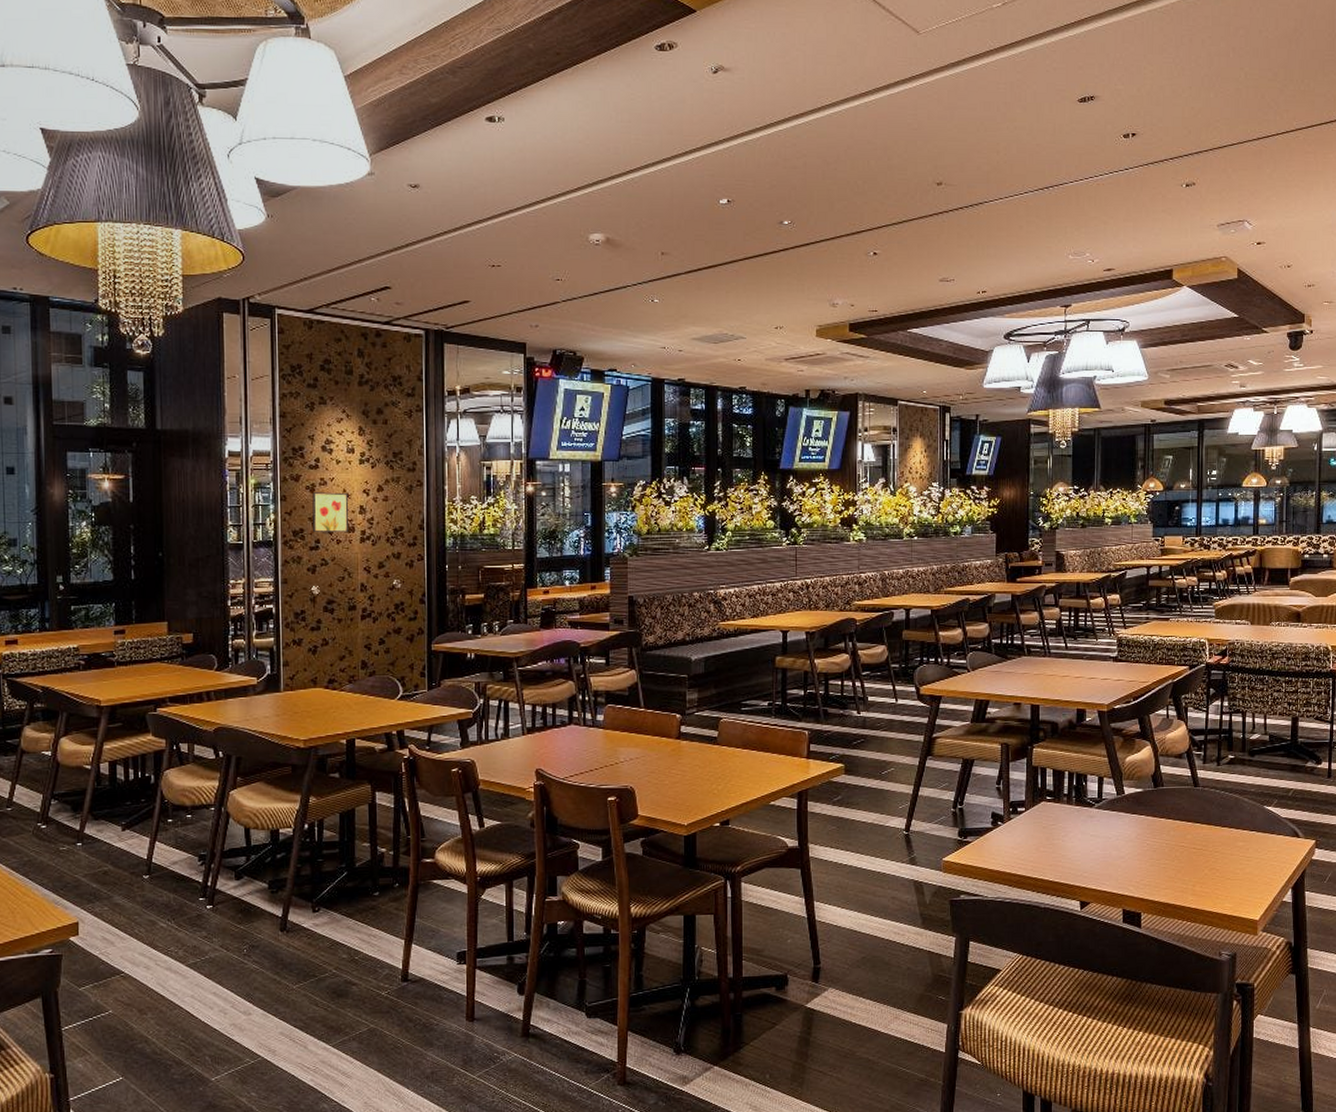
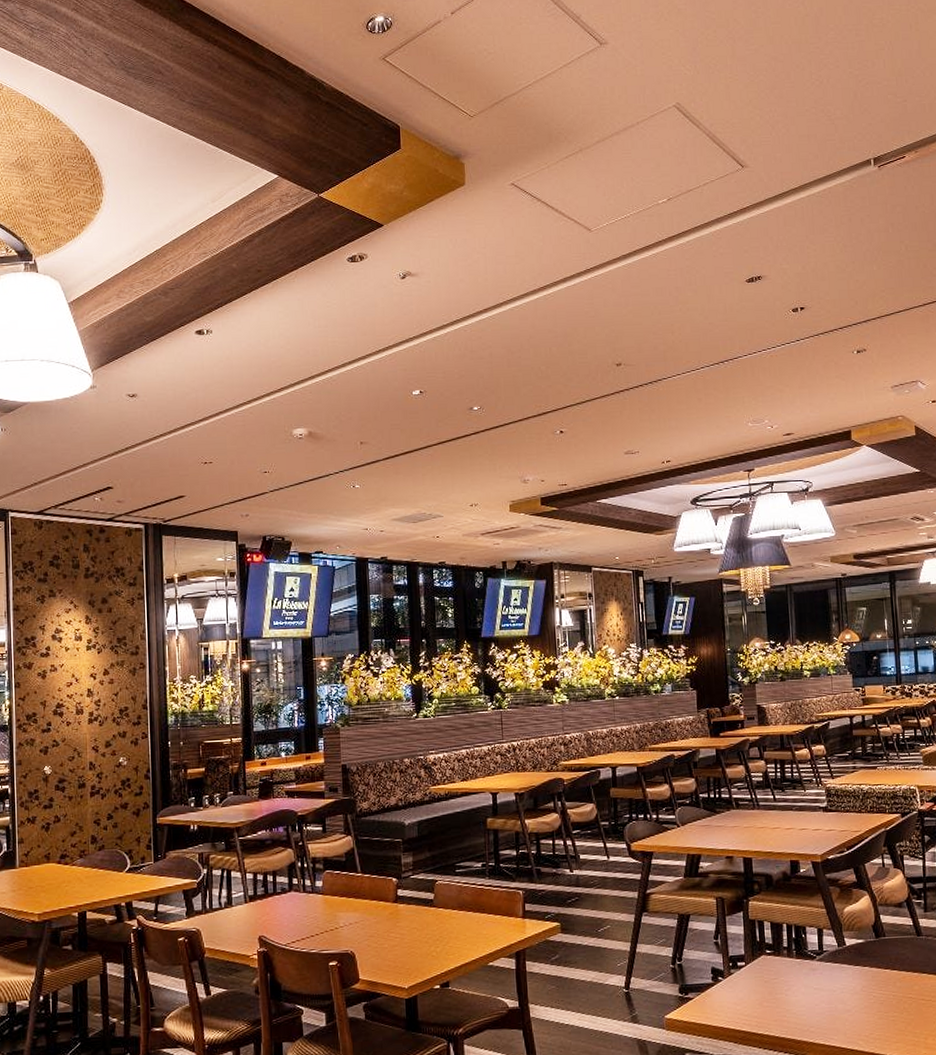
wall art: present [312,492,349,533] -> none [44,677,78,717]

